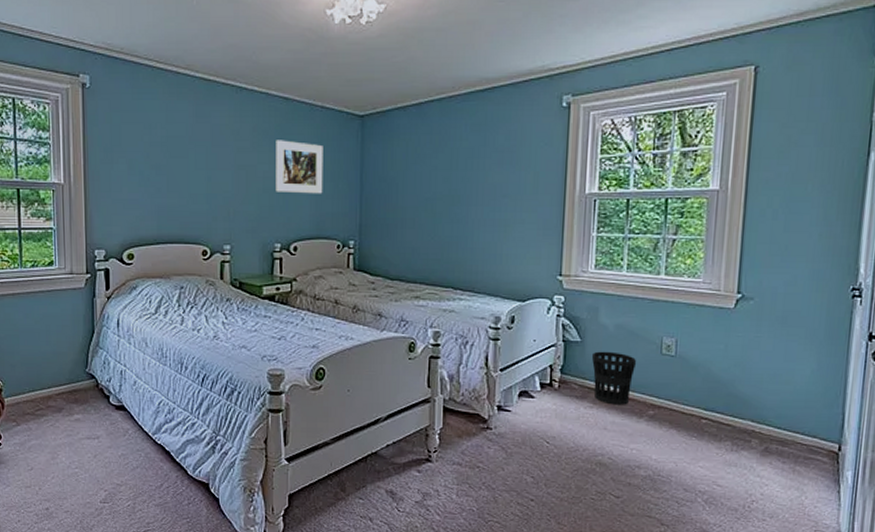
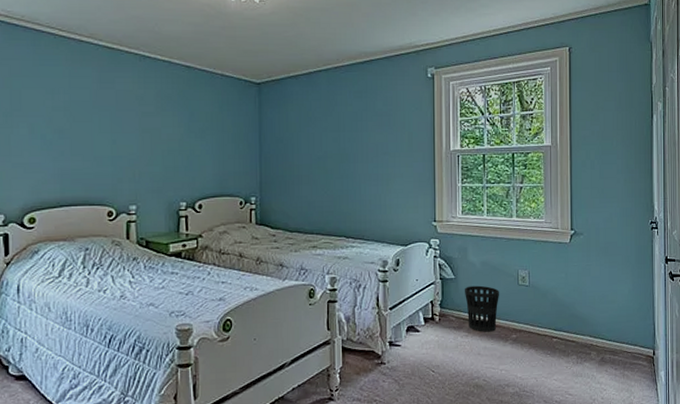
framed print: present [275,140,323,194] -> none [179,105,225,155]

